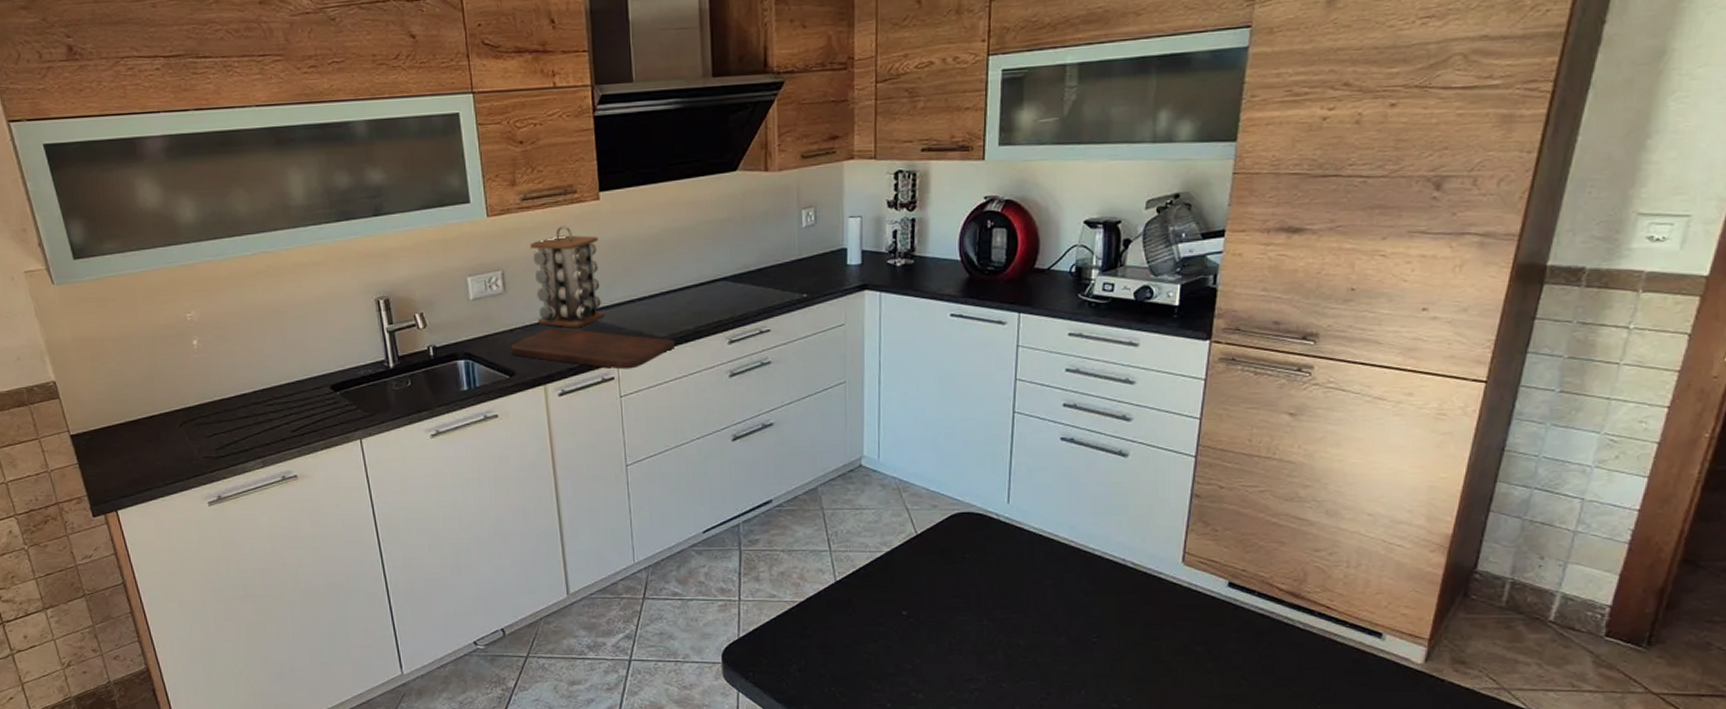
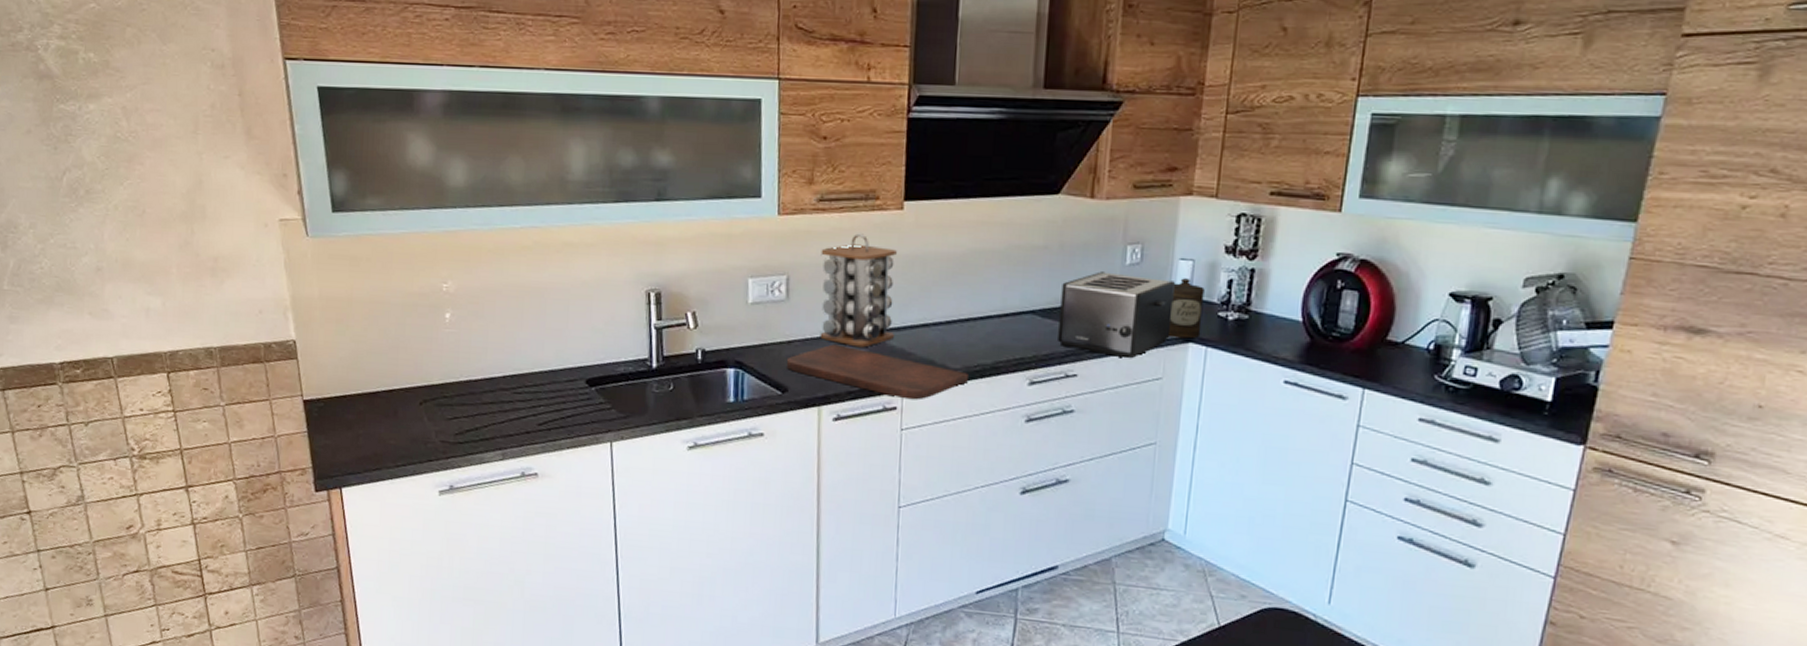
toaster: none [748,235,848,311] -> present [1058,271,1175,359]
canister: none [845,233,874,287] -> present [1167,278,1205,339]

